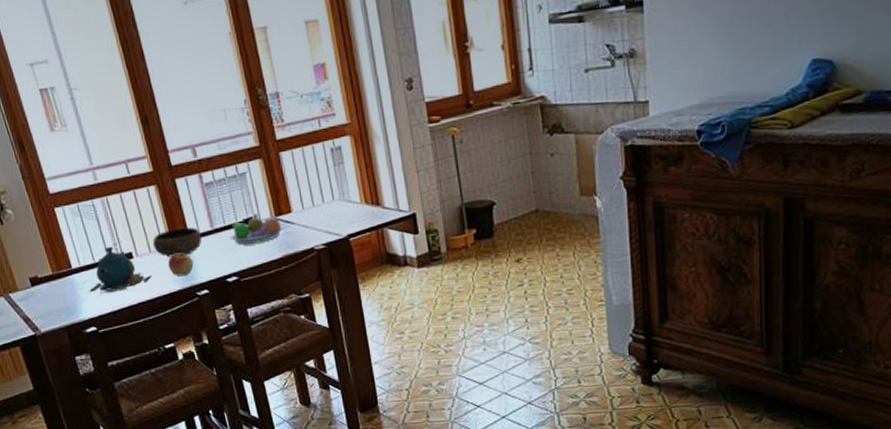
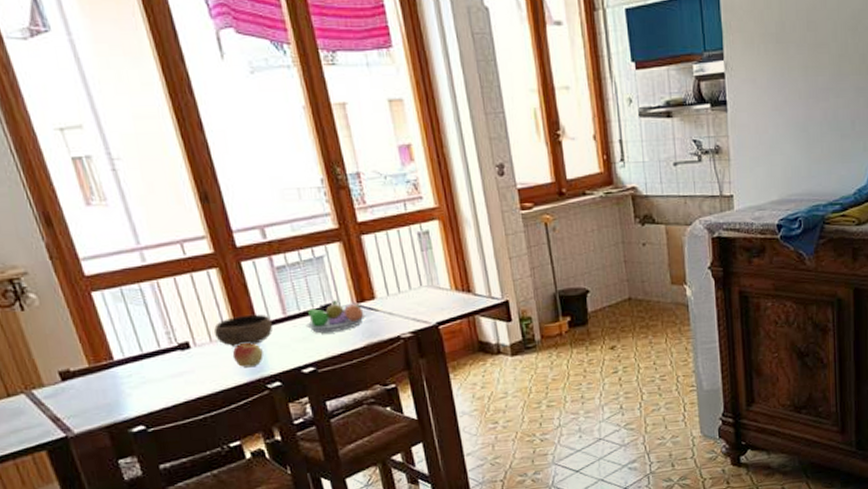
teapot: present [89,246,151,294] -> none [135,335,212,388]

